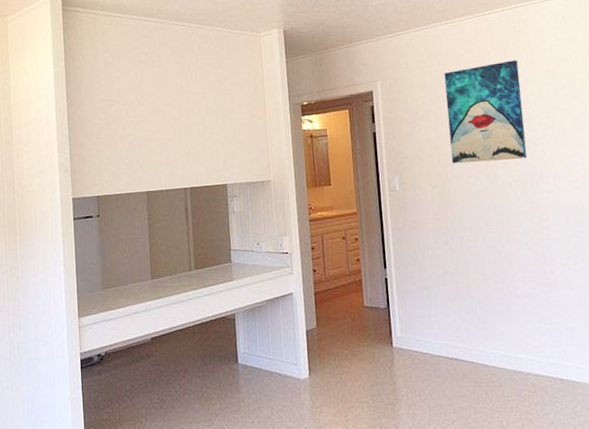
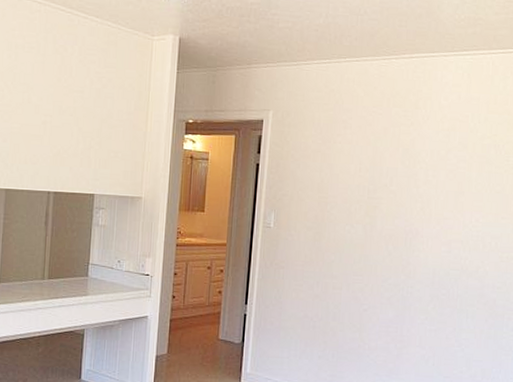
wall art: present [444,60,528,164] -> none [331,111,415,215]

